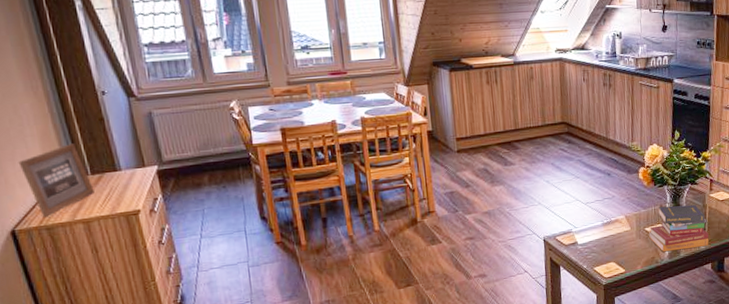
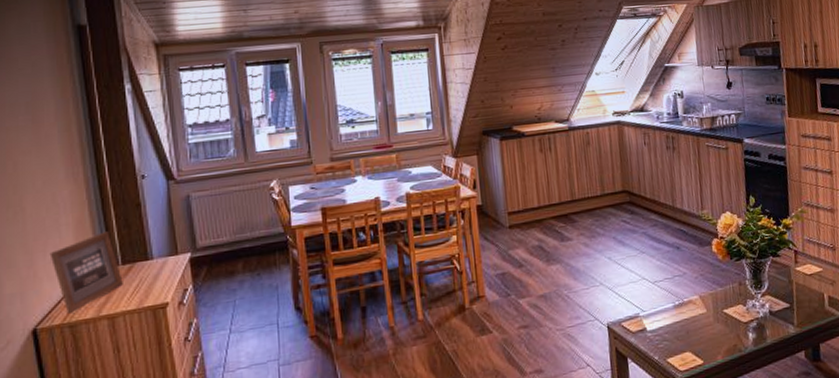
books: present [648,204,709,252] -> none [728,280,799,339]

